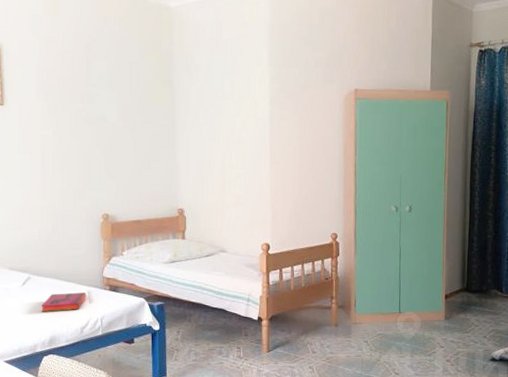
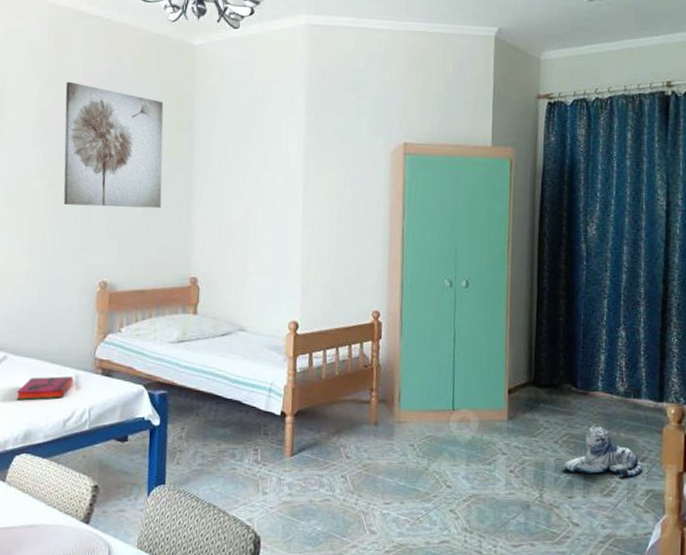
wall art: none [62,42,150,151] -> present [63,81,164,209]

